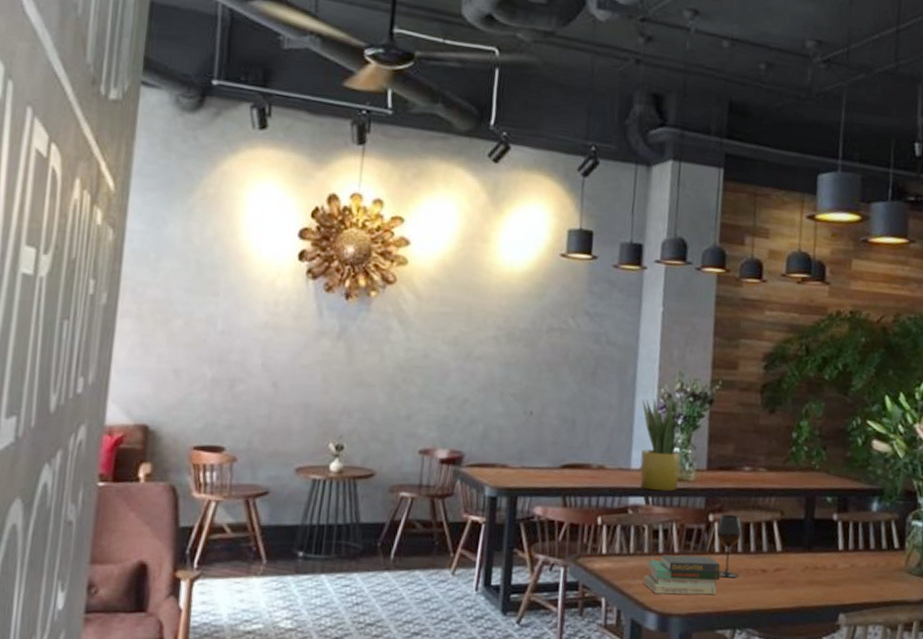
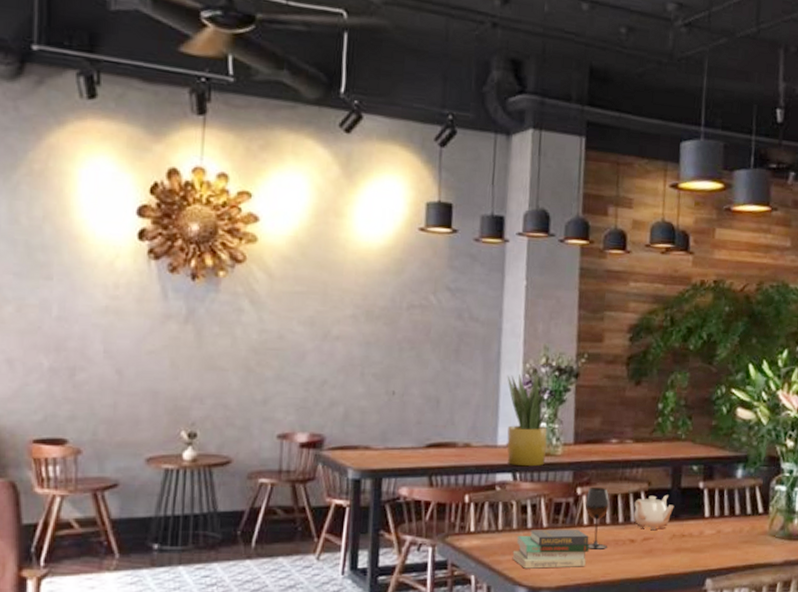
teapot: none [765,525,808,562] -> present [633,494,675,531]

